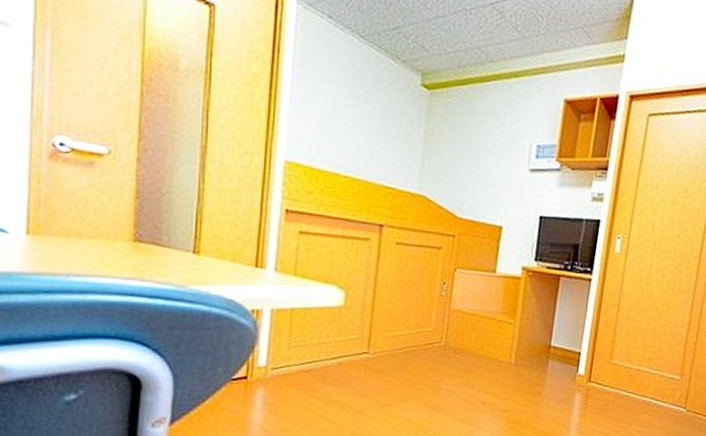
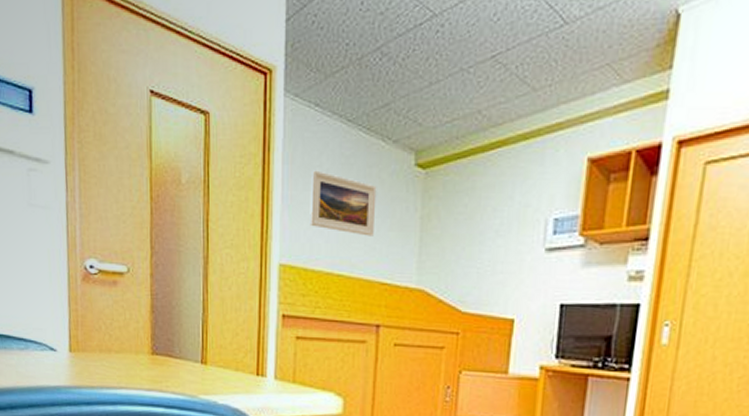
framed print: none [318,76,385,144] -> present [310,170,377,236]

